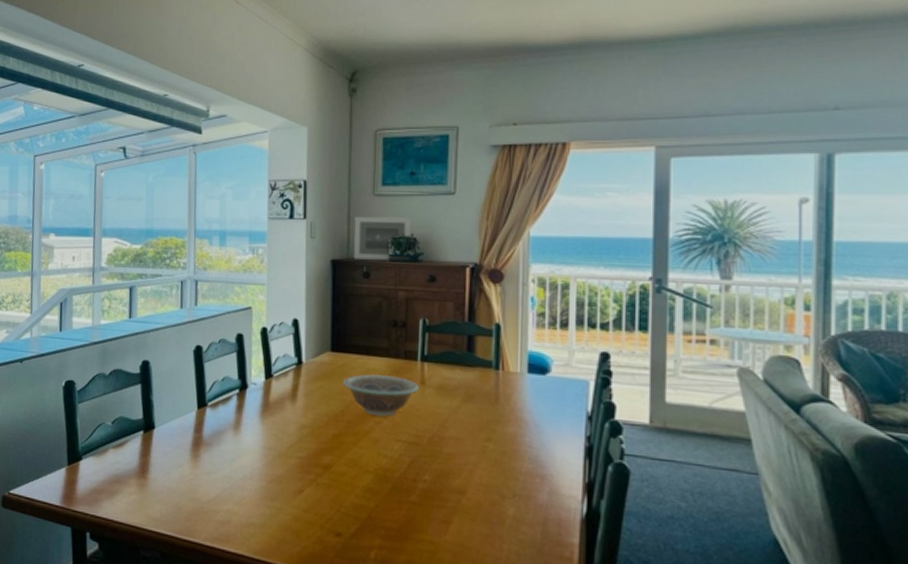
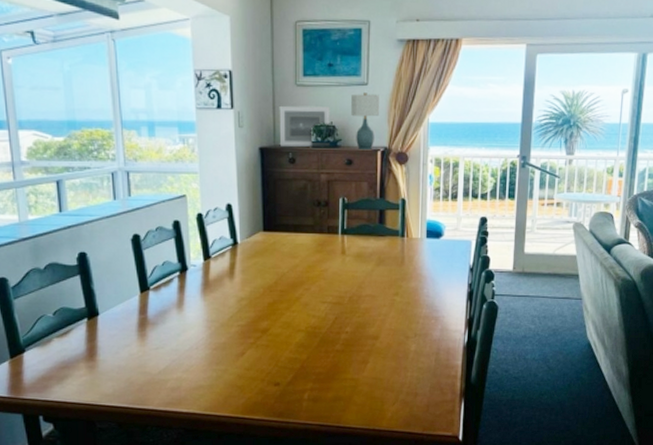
decorative bowl: present [343,374,419,417] -> none [275,248,340,284]
table lamp: none [435,202,468,266] -> present [351,92,379,151]

